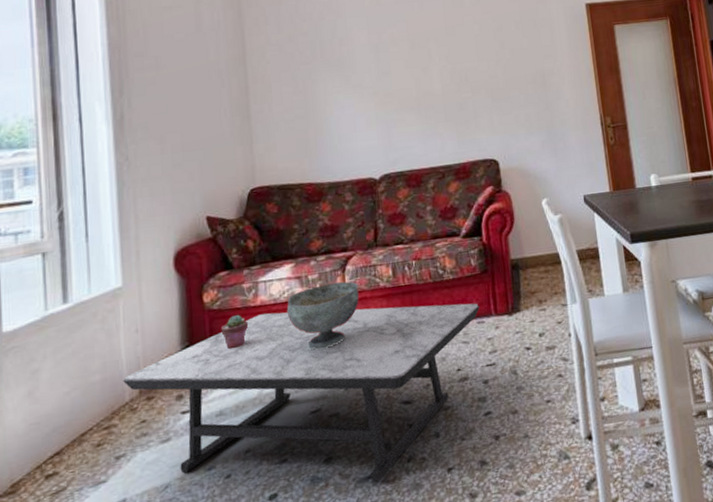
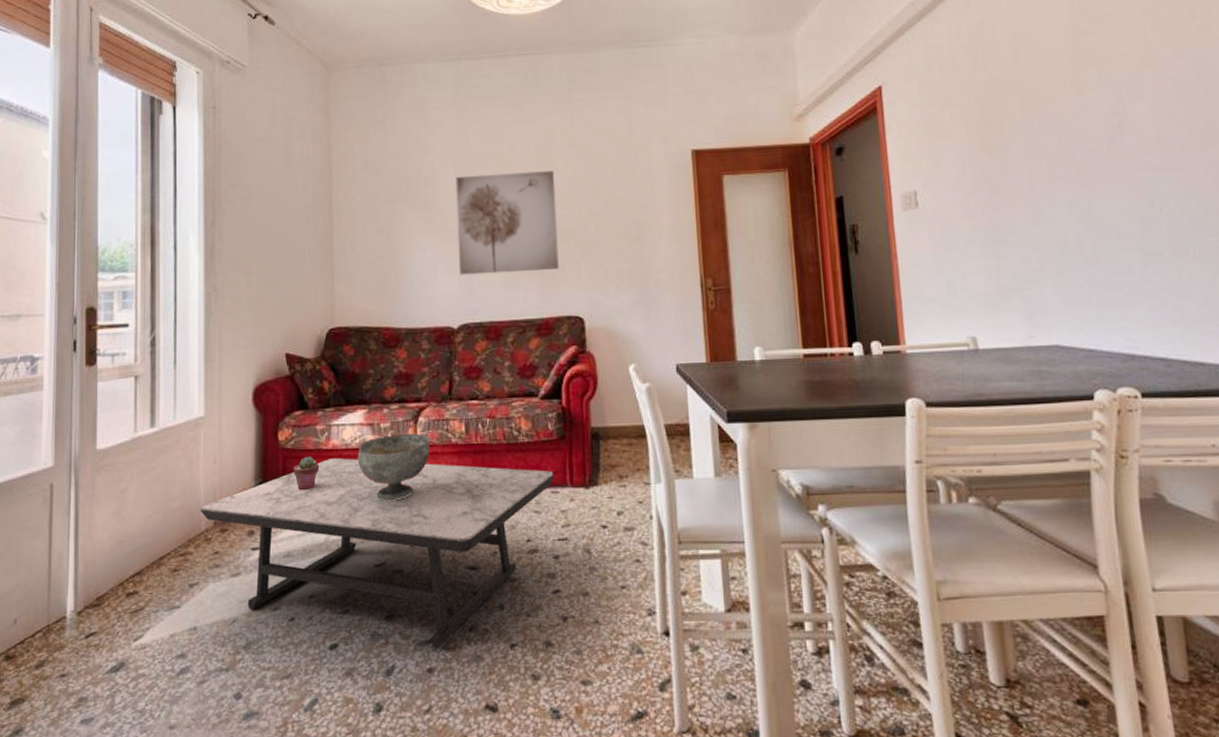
wall art: none [369,27,473,129] -> present [456,171,559,275]

